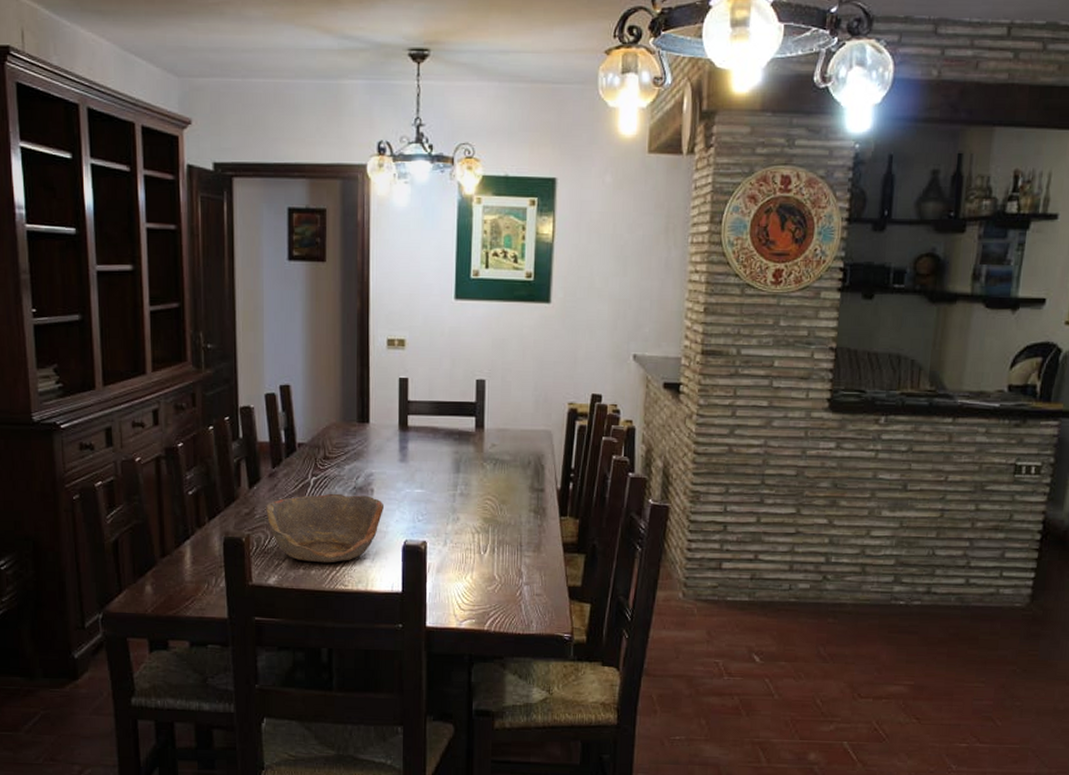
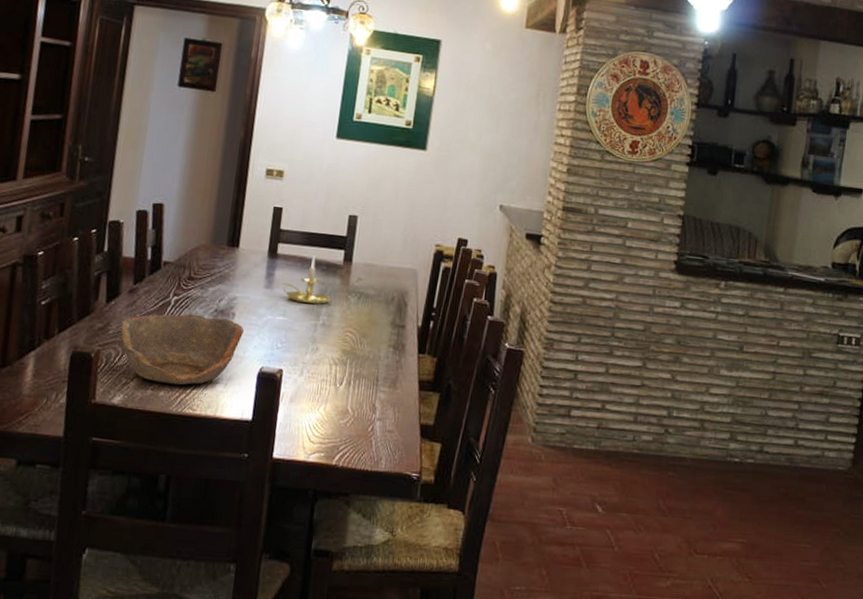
candle holder: none [416,424,467,475] -> present [282,255,332,304]

